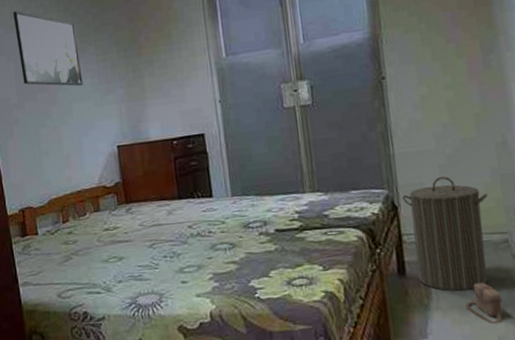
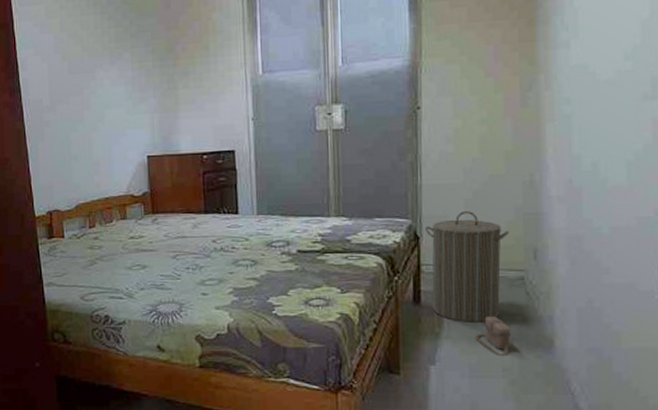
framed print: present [12,10,83,87] -> none [49,9,117,93]

